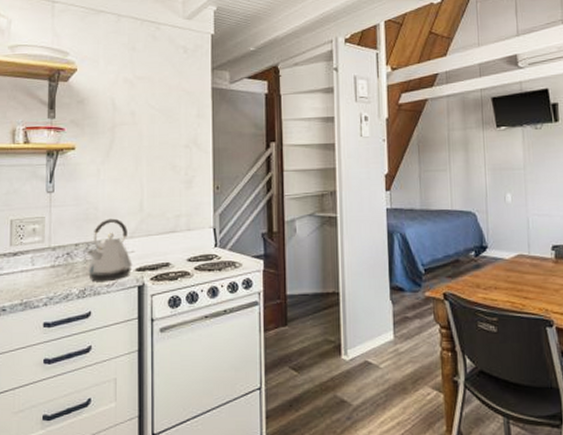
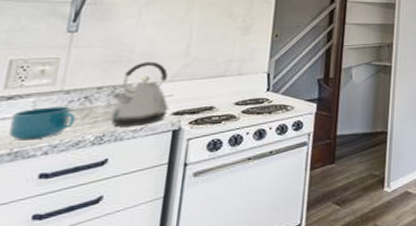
cup: none [19,262,63,292] -> present [9,106,76,141]

